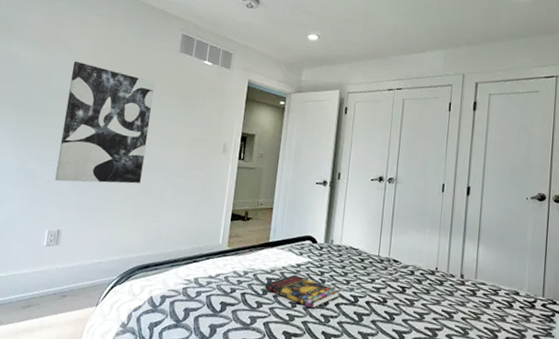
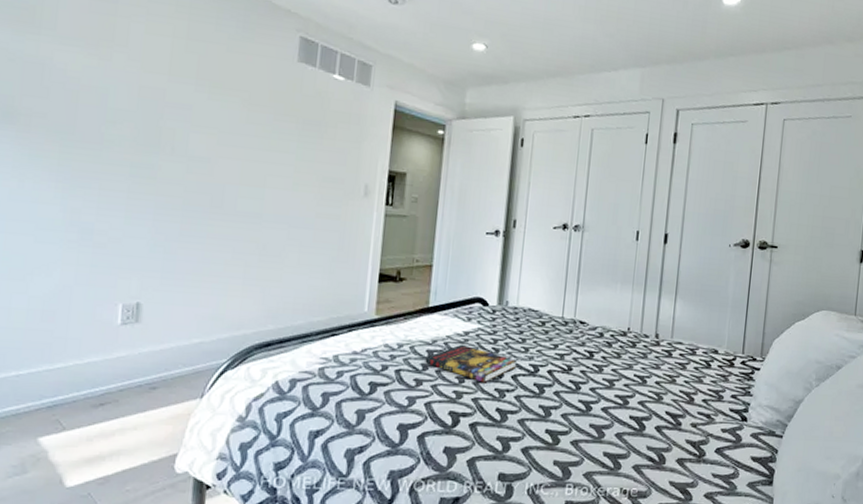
wall art: present [55,61,155,184] -> none [126,69,265,239]

